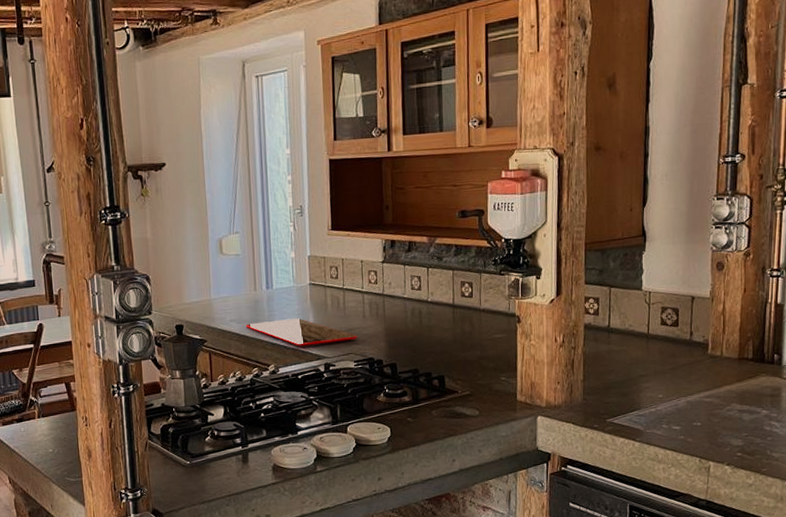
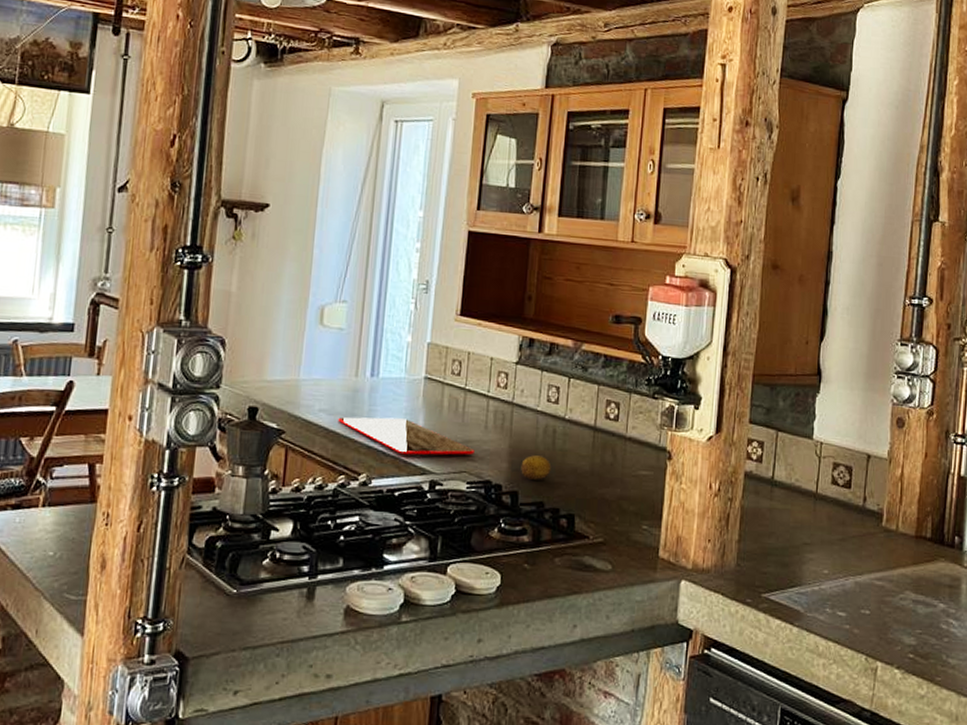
fruit: none [396,333,421,353] -> present [521,455,552,480]

